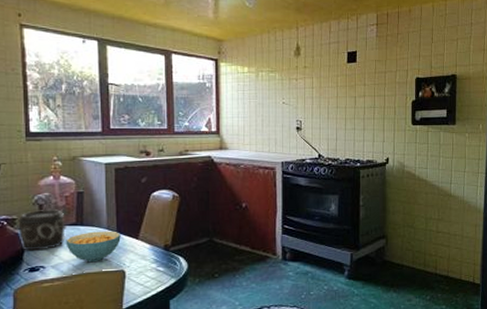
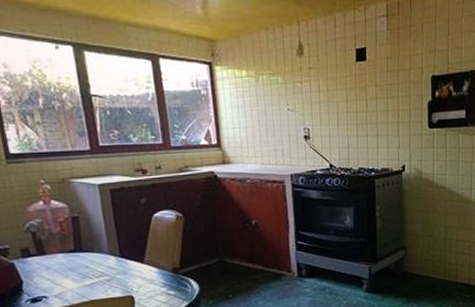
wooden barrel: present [18,208,67,251] -> none [11,236,66,282]
cereal bowl: present [66,231,121,263] -> none [66,256,126,290]

